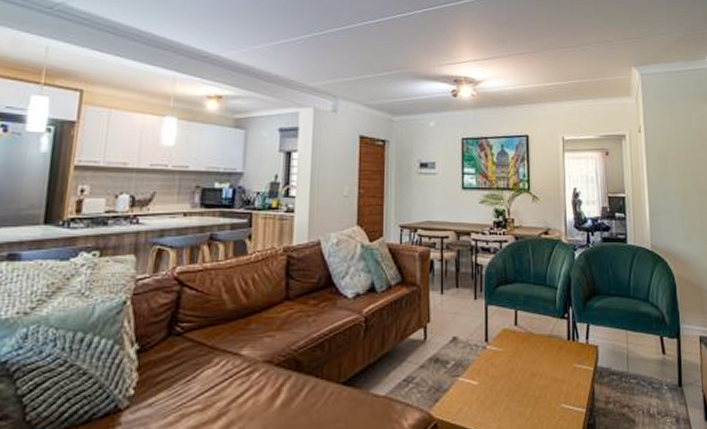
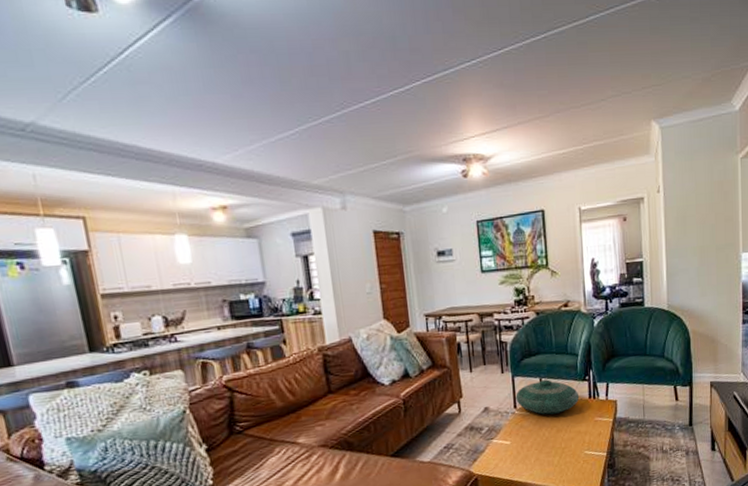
decorative bowl: none [488,312,558,354] -> present [515,379,580,415]

